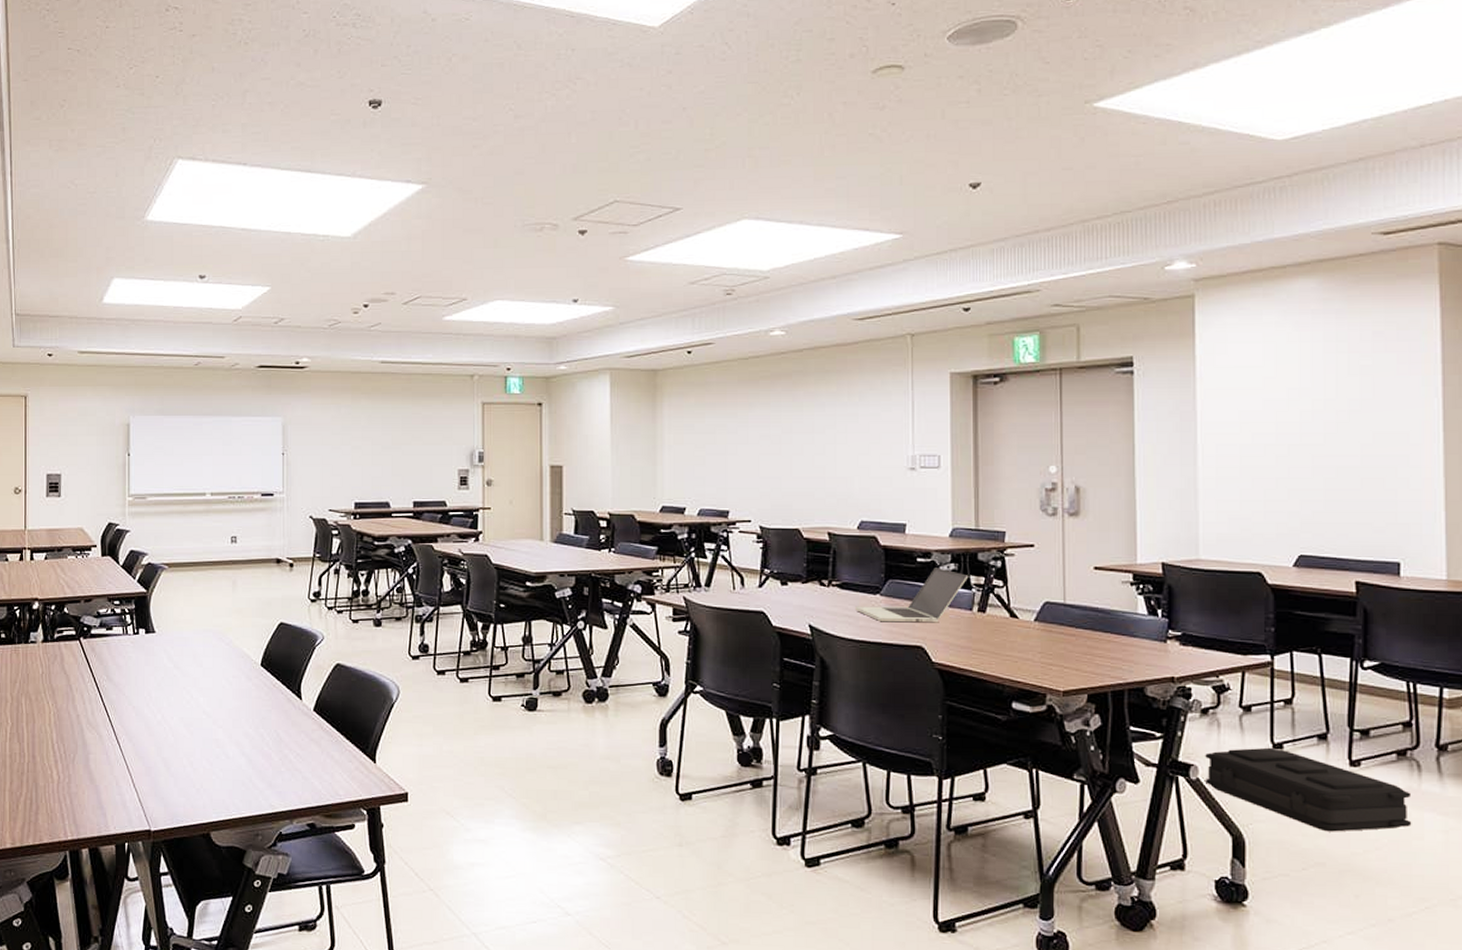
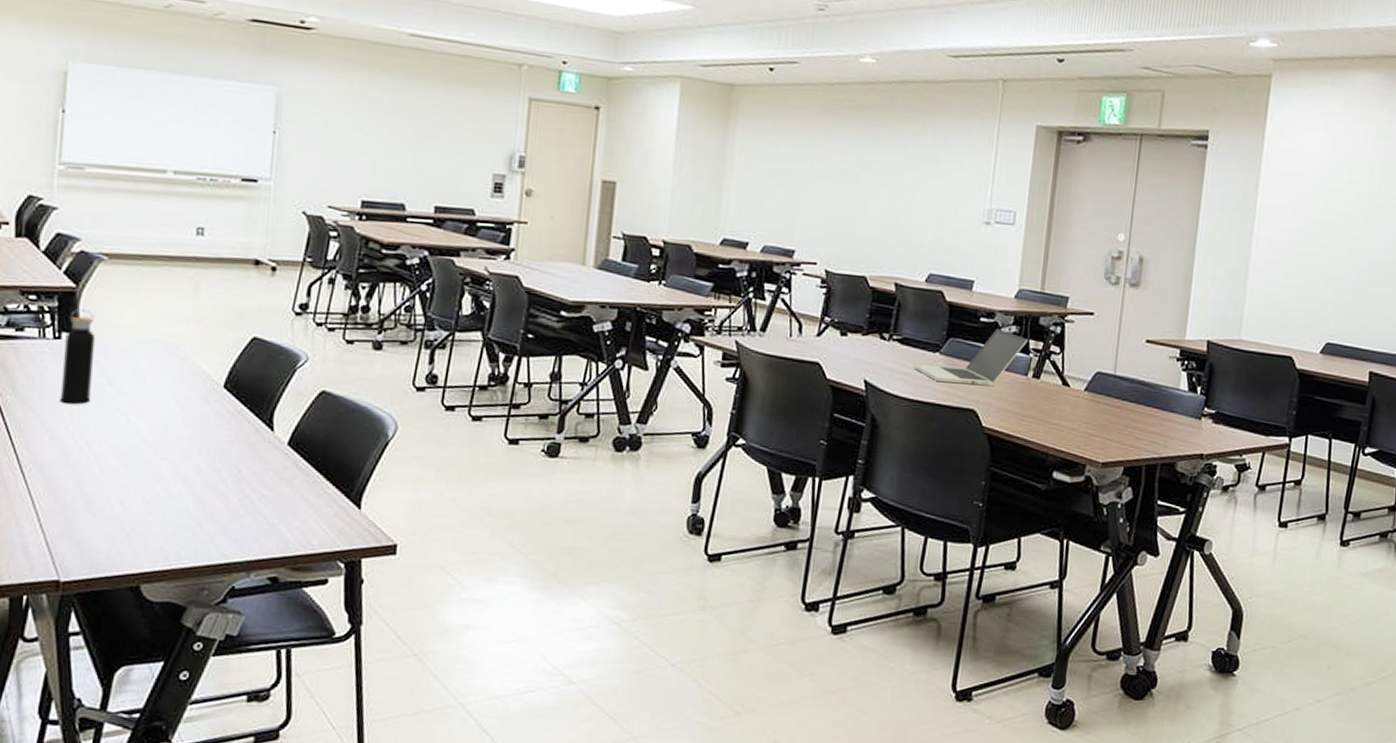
water bottle: none [141,609,164,686] -> present [59,308,96,405]
briefcase: present [1205,747,1412,832] -> none [1217,525,1386,607]

